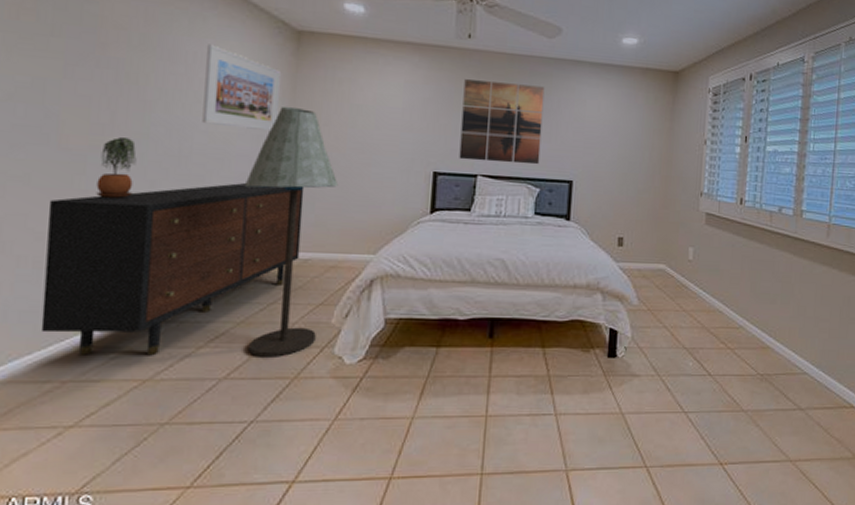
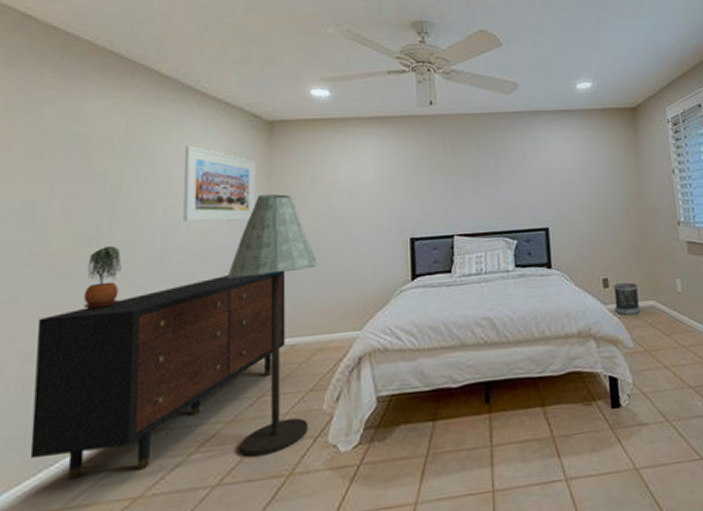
wall art: present [459,79,545,165] -> none [431,140,513,222]
wastebasket: none [626,244,652,275] -> present [614,282,641,316]

